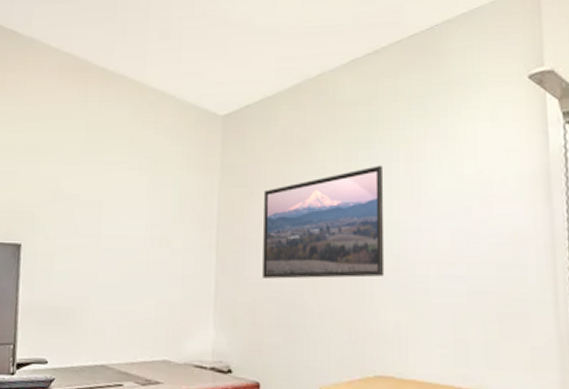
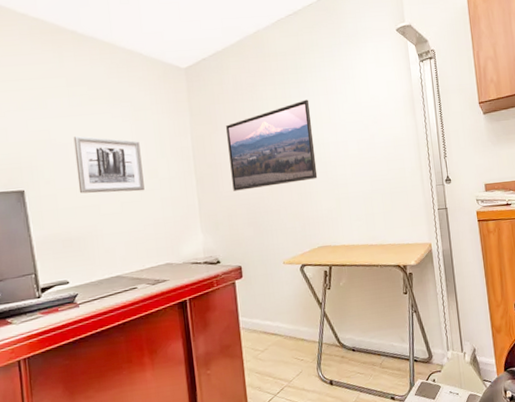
wall art: none [78,188,155,262] -> present [73,136,145,194]

